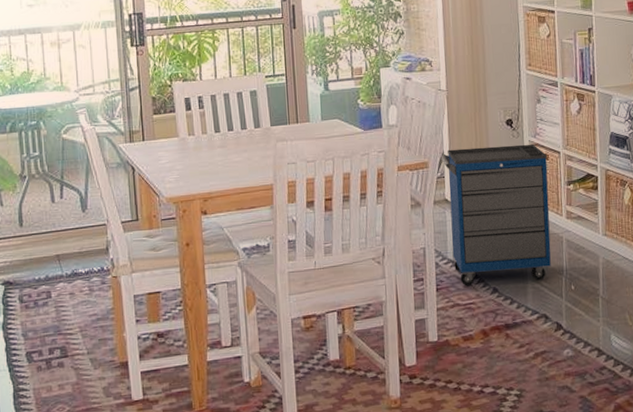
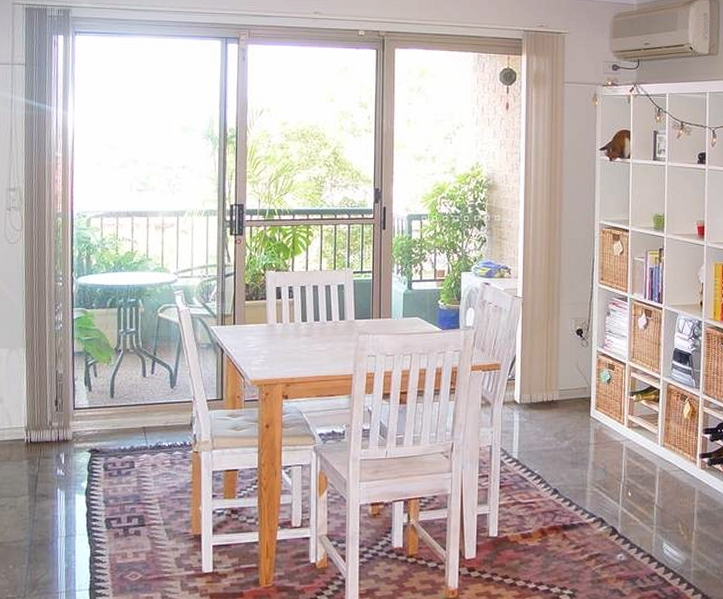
cabinet: present [439,143,551,286] -> none [511,353,613,486]

